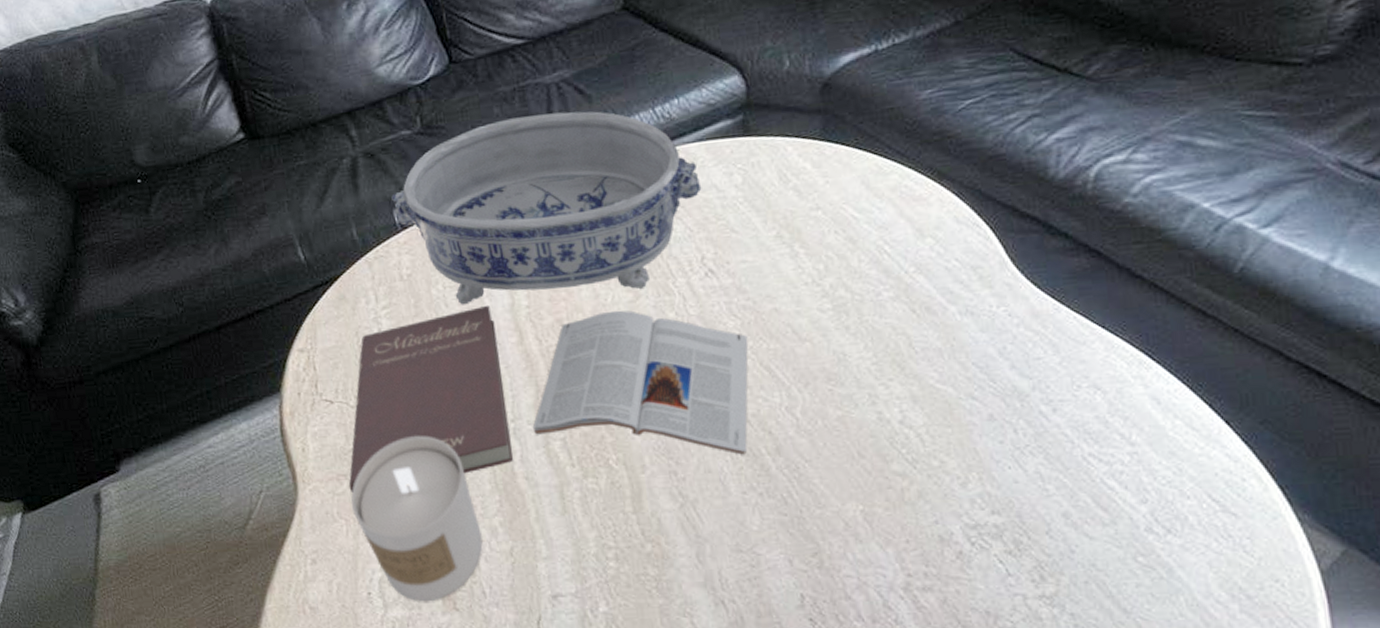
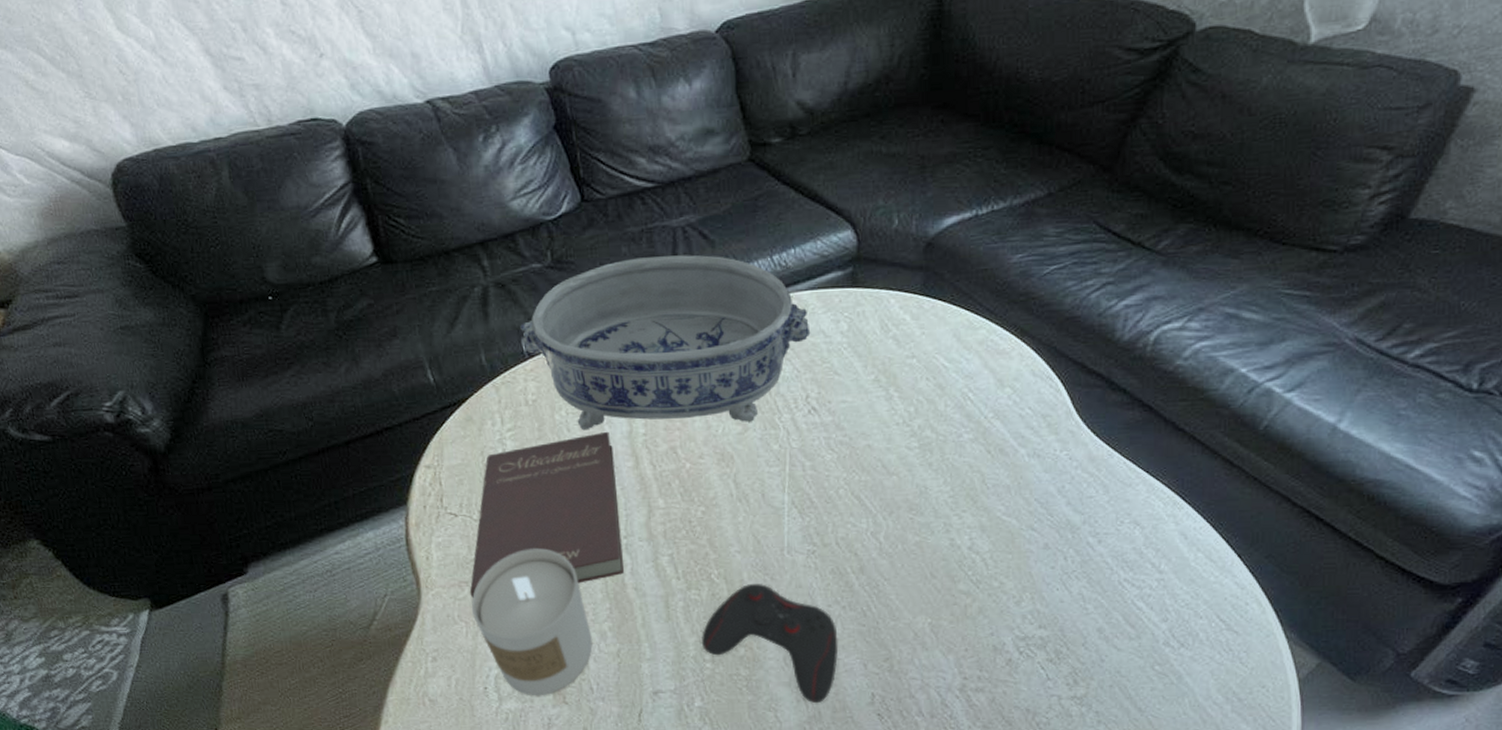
magazine: present [532,310,748,455] -> none [643,441,843,573]
game controller: none [602,468,758,608] -> present [702,583,839,704]

